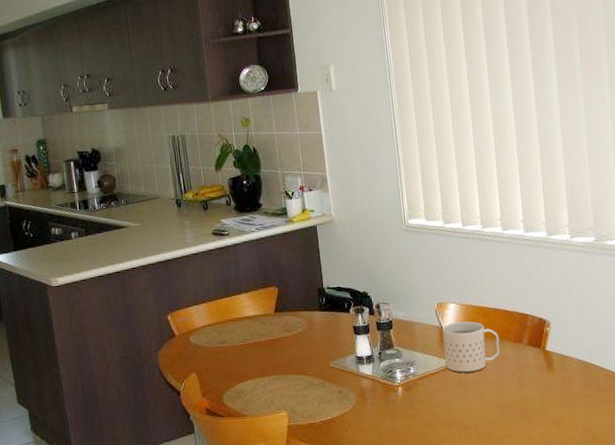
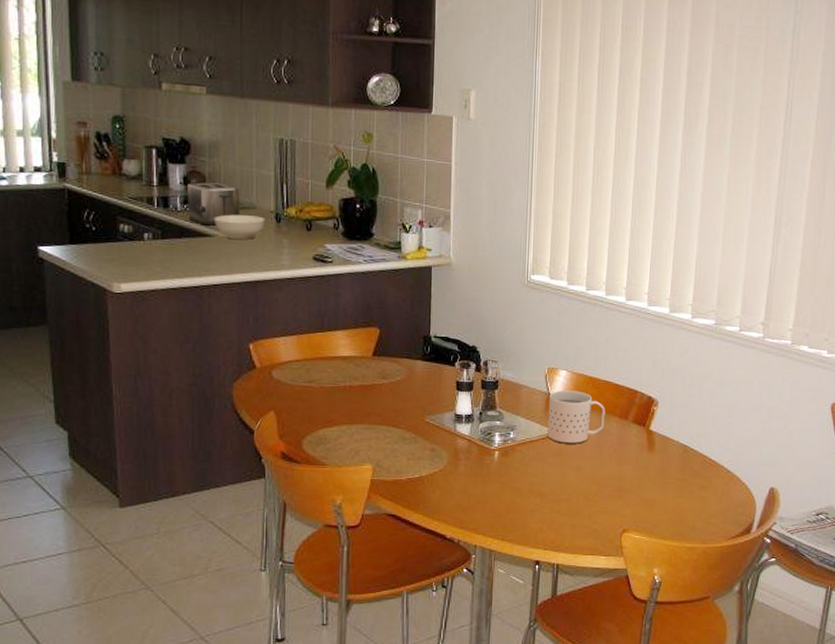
toaster: none [102,180,148,219] -> present [187,182,241,226]
bowl: none [125,204,169,227] -> present [213,214,265,239]

